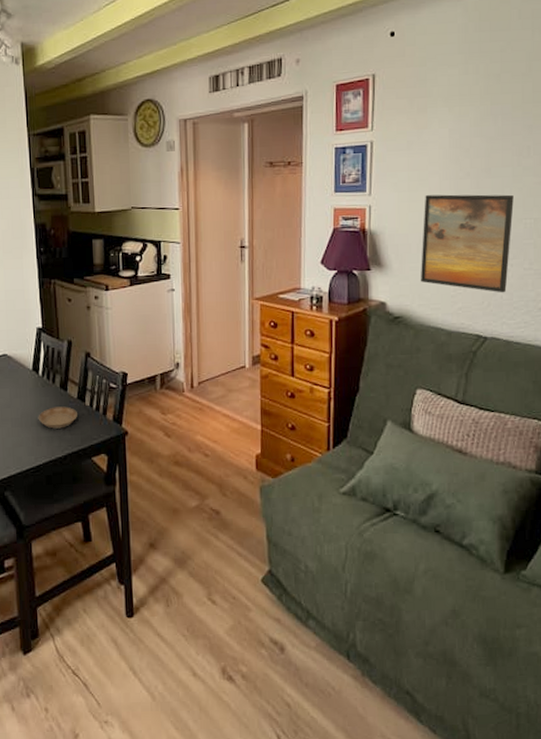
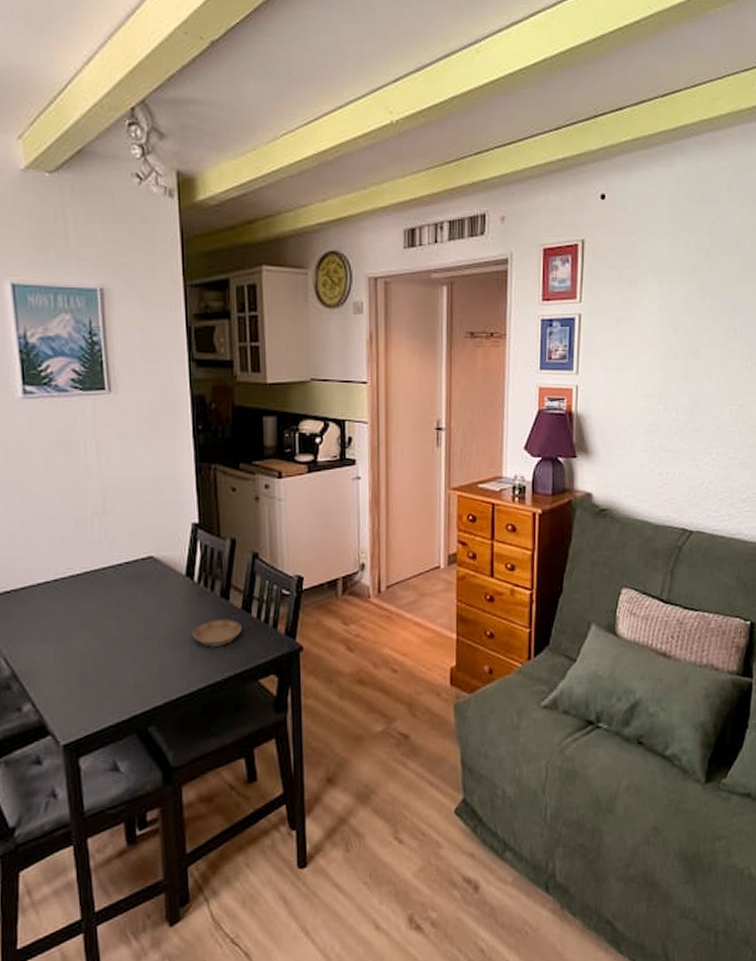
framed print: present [420,194,514,293] -> none [627,376,720,484]

